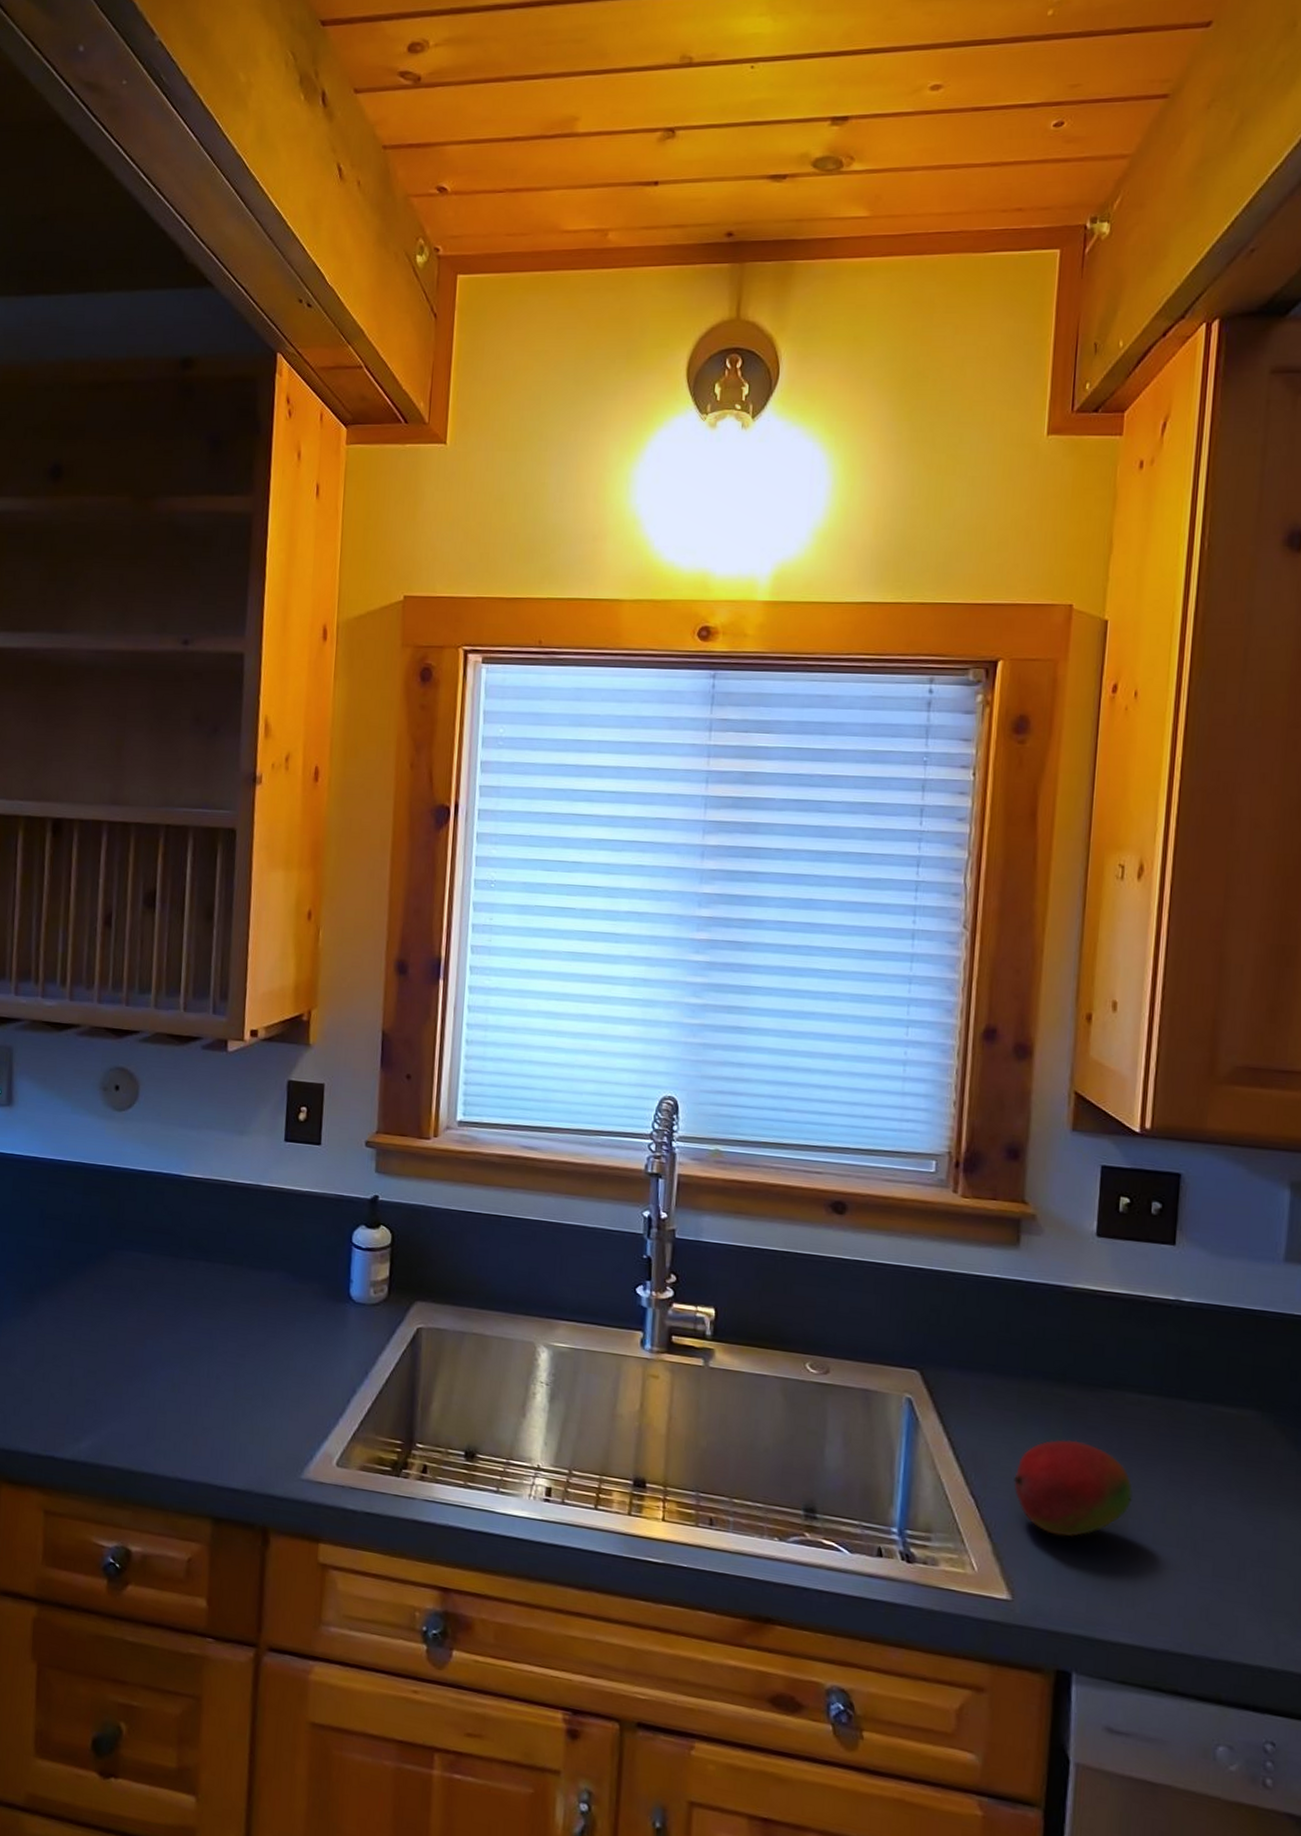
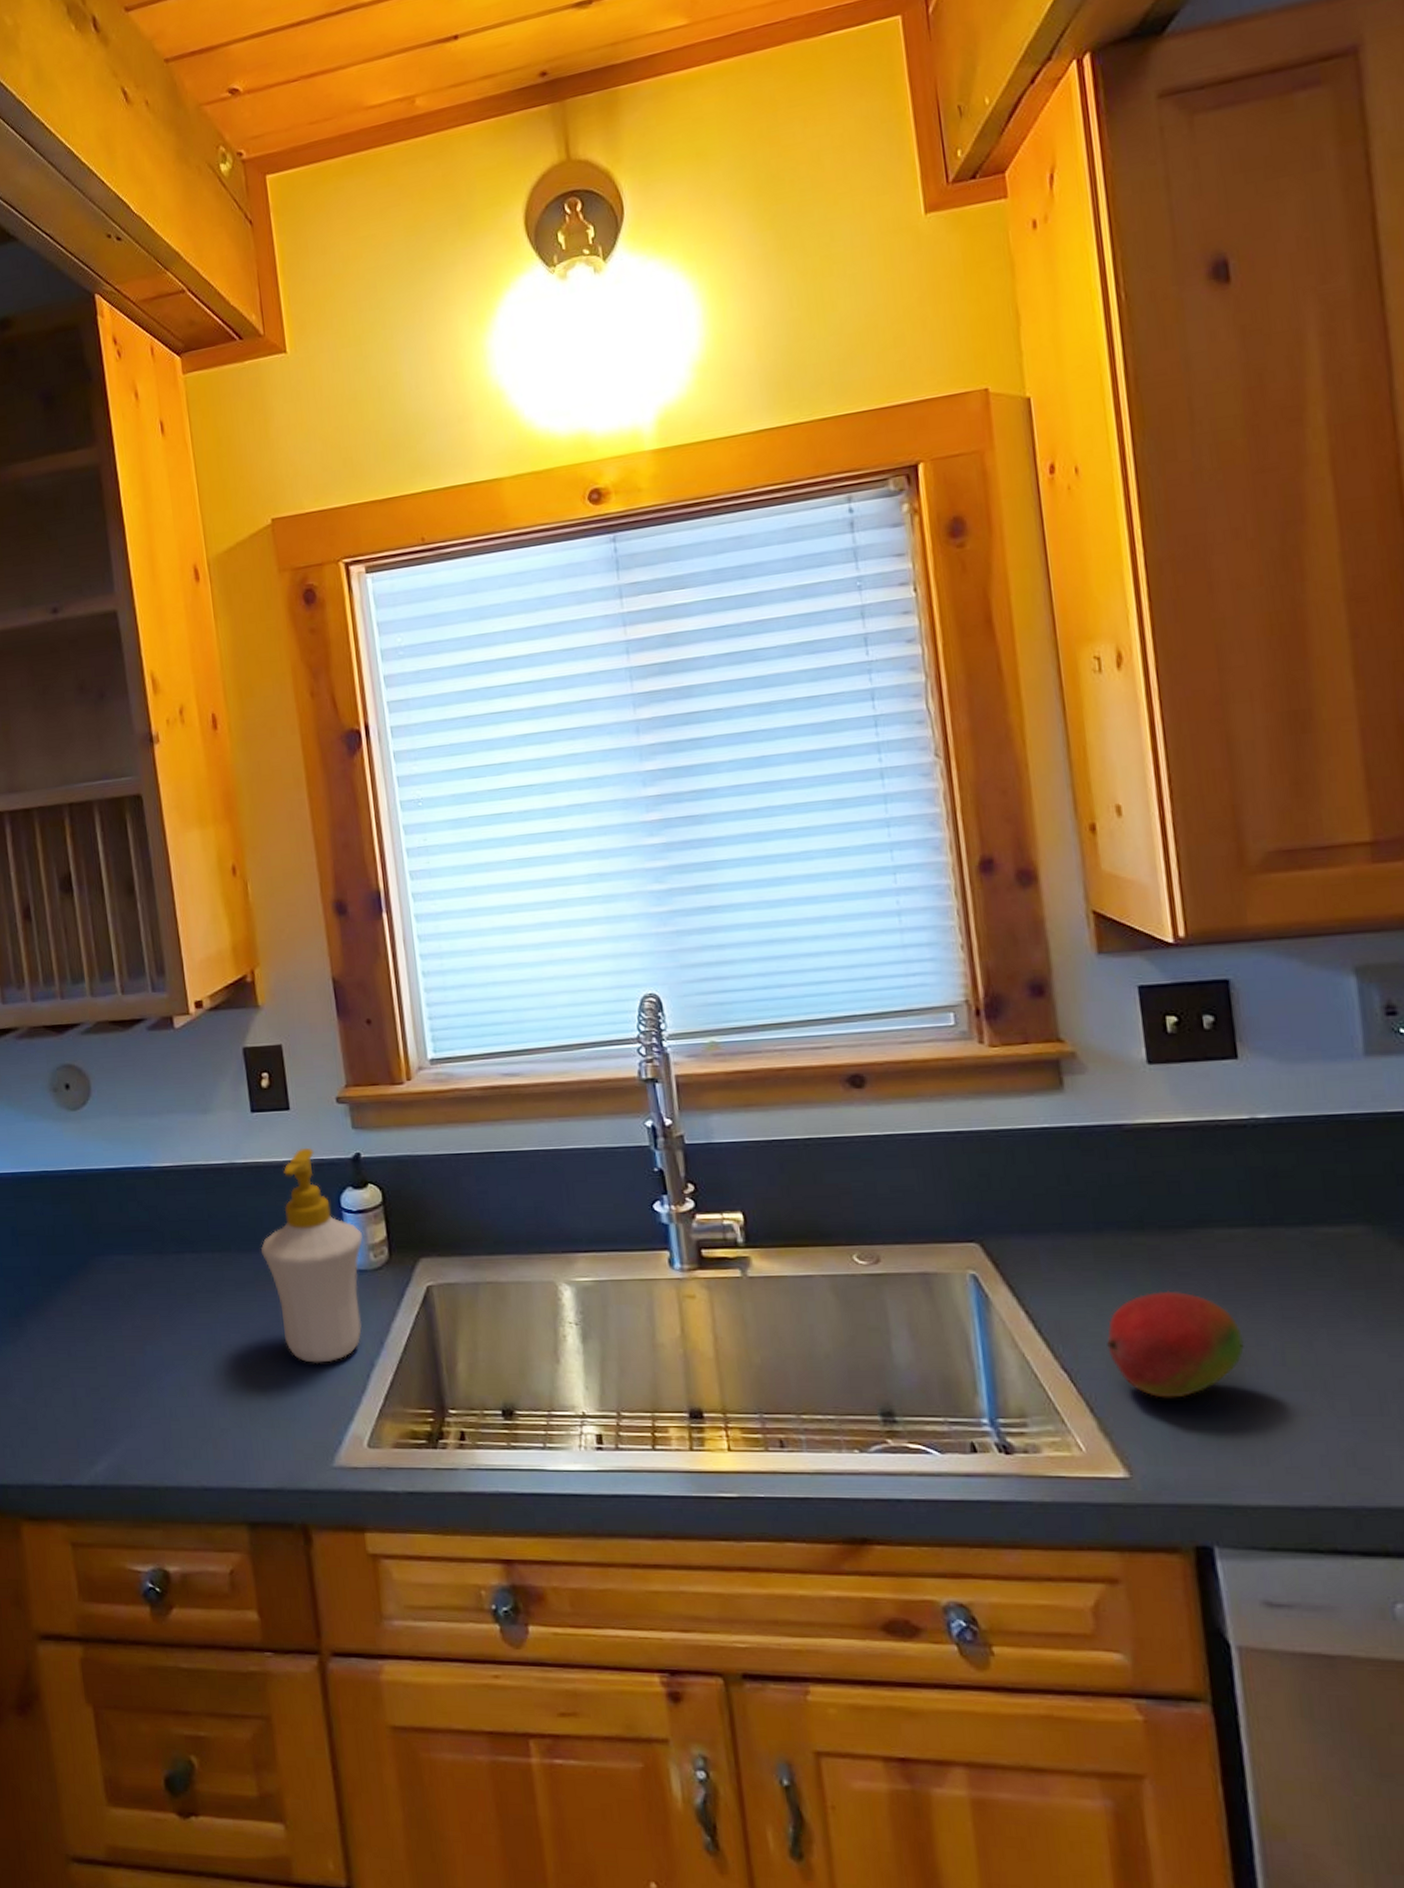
soap bottle: none [270,1182,367,1382] -> present [260,1147,363,1363]

